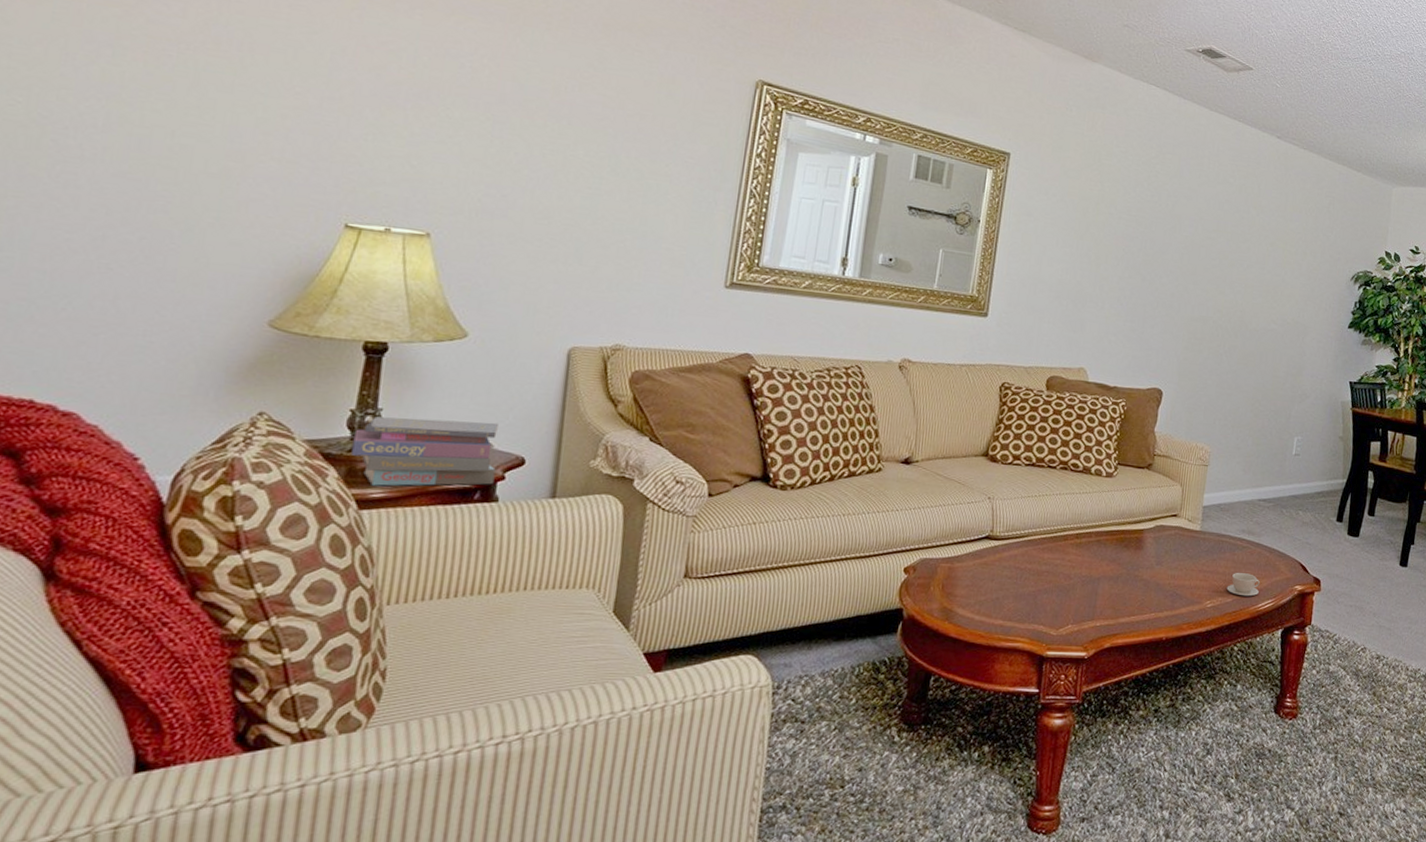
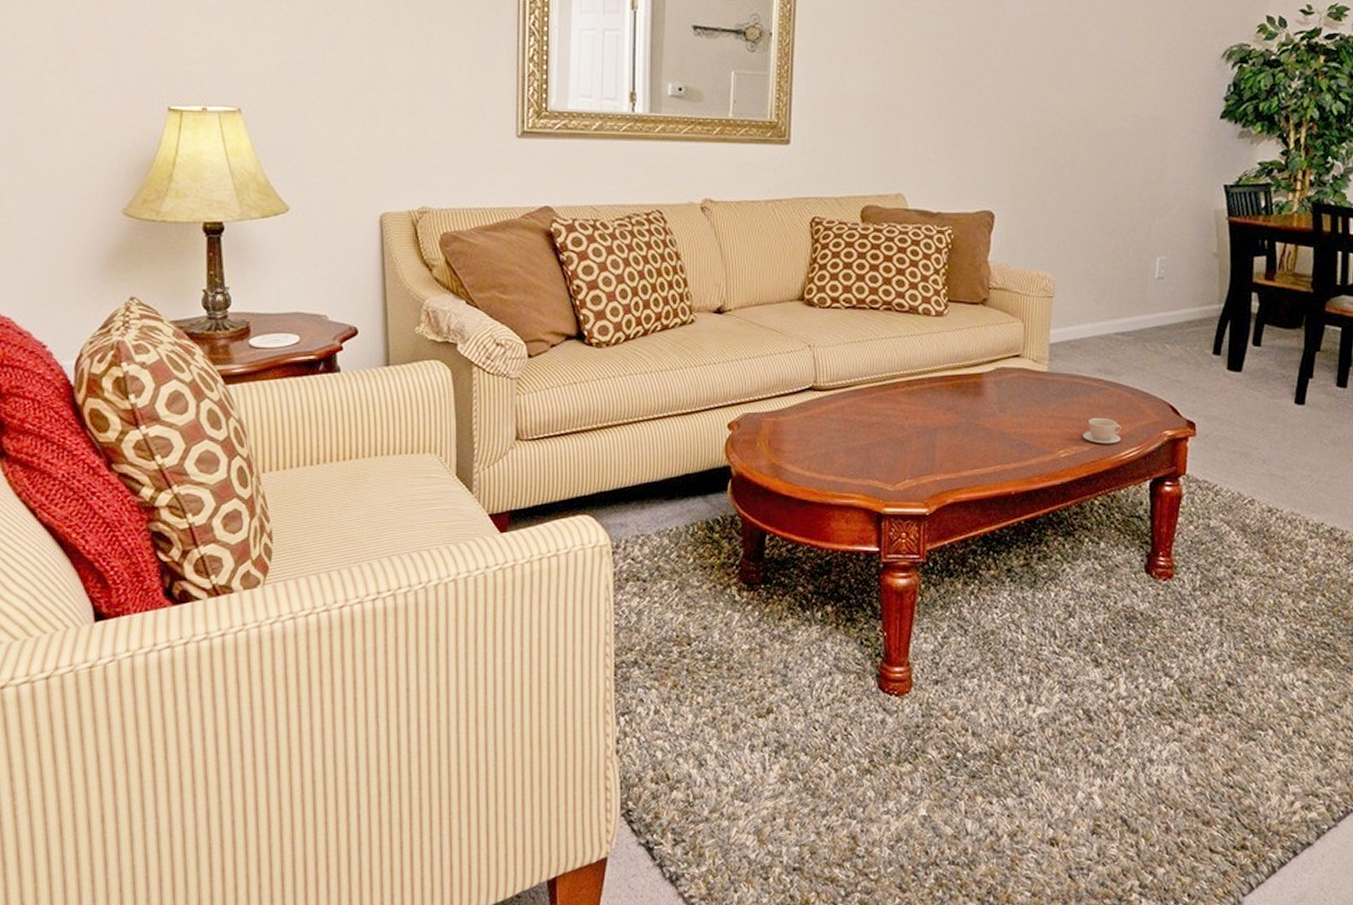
books: present [351,416,498,487] -> none [210,294,334,362]

